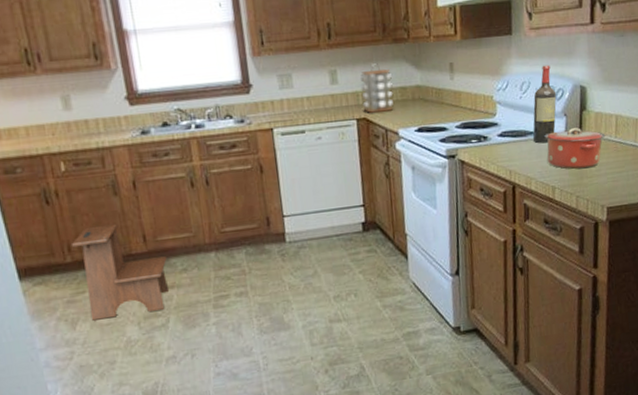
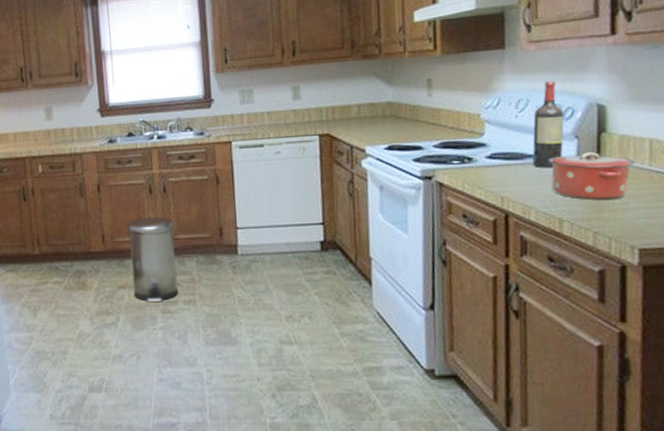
step stool: present [71,223,169,321] -> none [40,222,122,310]
pedal bin: none [170,210,229,299] -> present [128,216,178,302]
spice rack: present [360,63,393,113] -> none [324,79,361,129]

